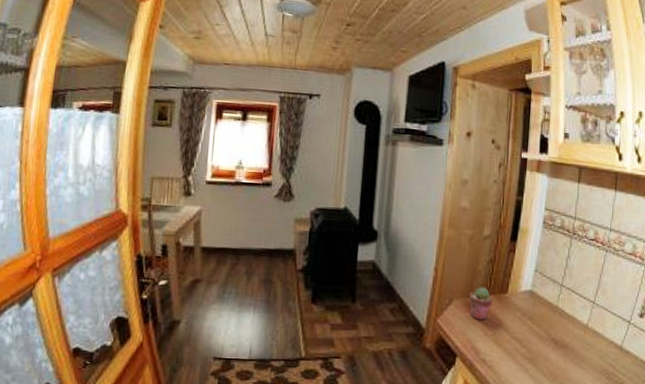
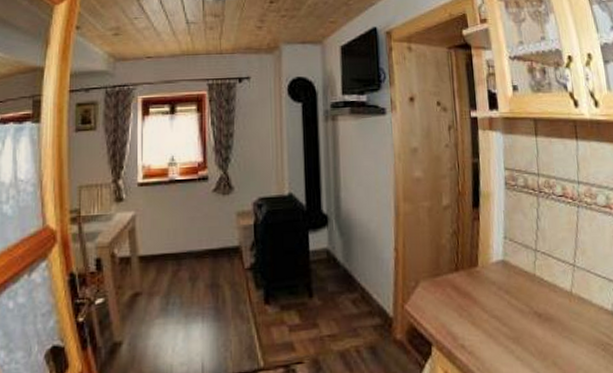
potted succulent: present [469,287,494,320] -> none [437,262,464,301]

